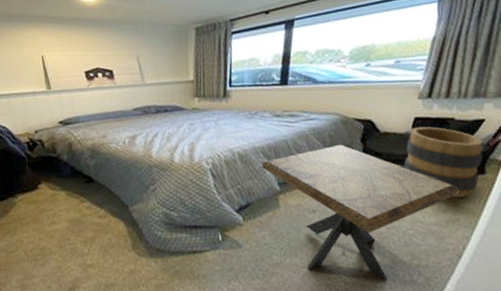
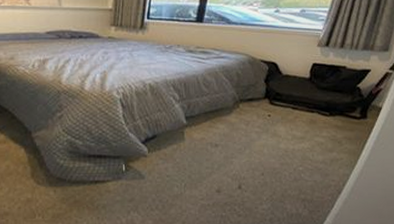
side table: present [261,144,458,280] -> none [171,83,343,213]
bucket: present [403,126,491,198] -> none [299,72,374,139]

